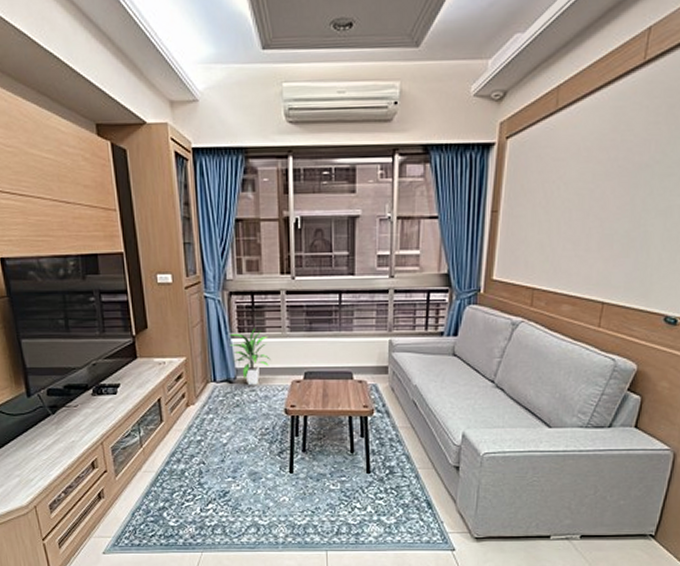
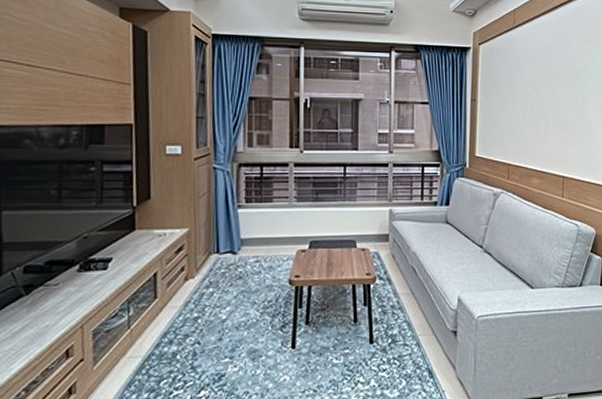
indoor plant: present [229,328,271,385] -> none [235,199,277,256]

